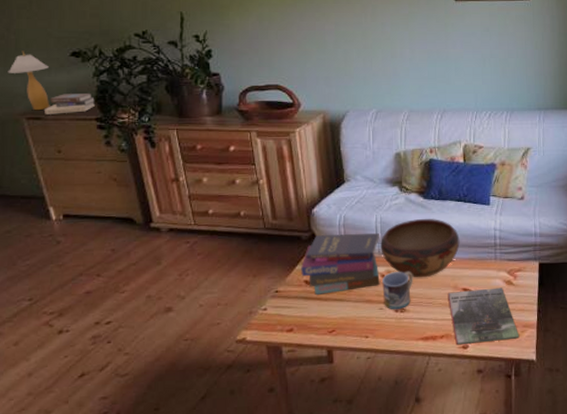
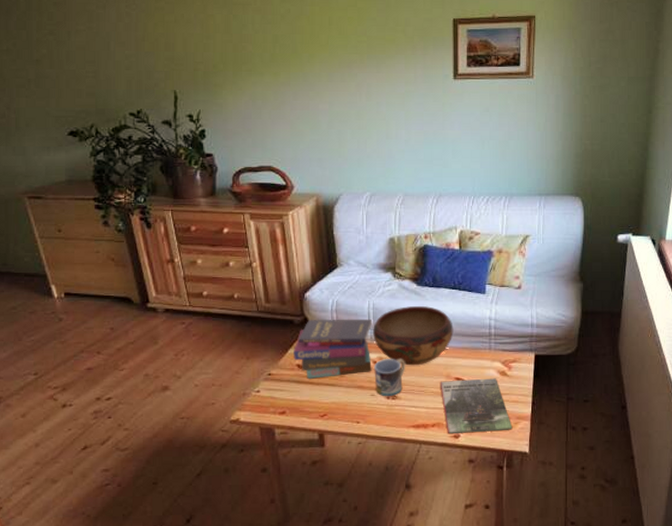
table lamp: present [8,50,50,111] -> none [9,129,50,190]
books: present [43,94,95,114] -> none [44,173,92,194]

